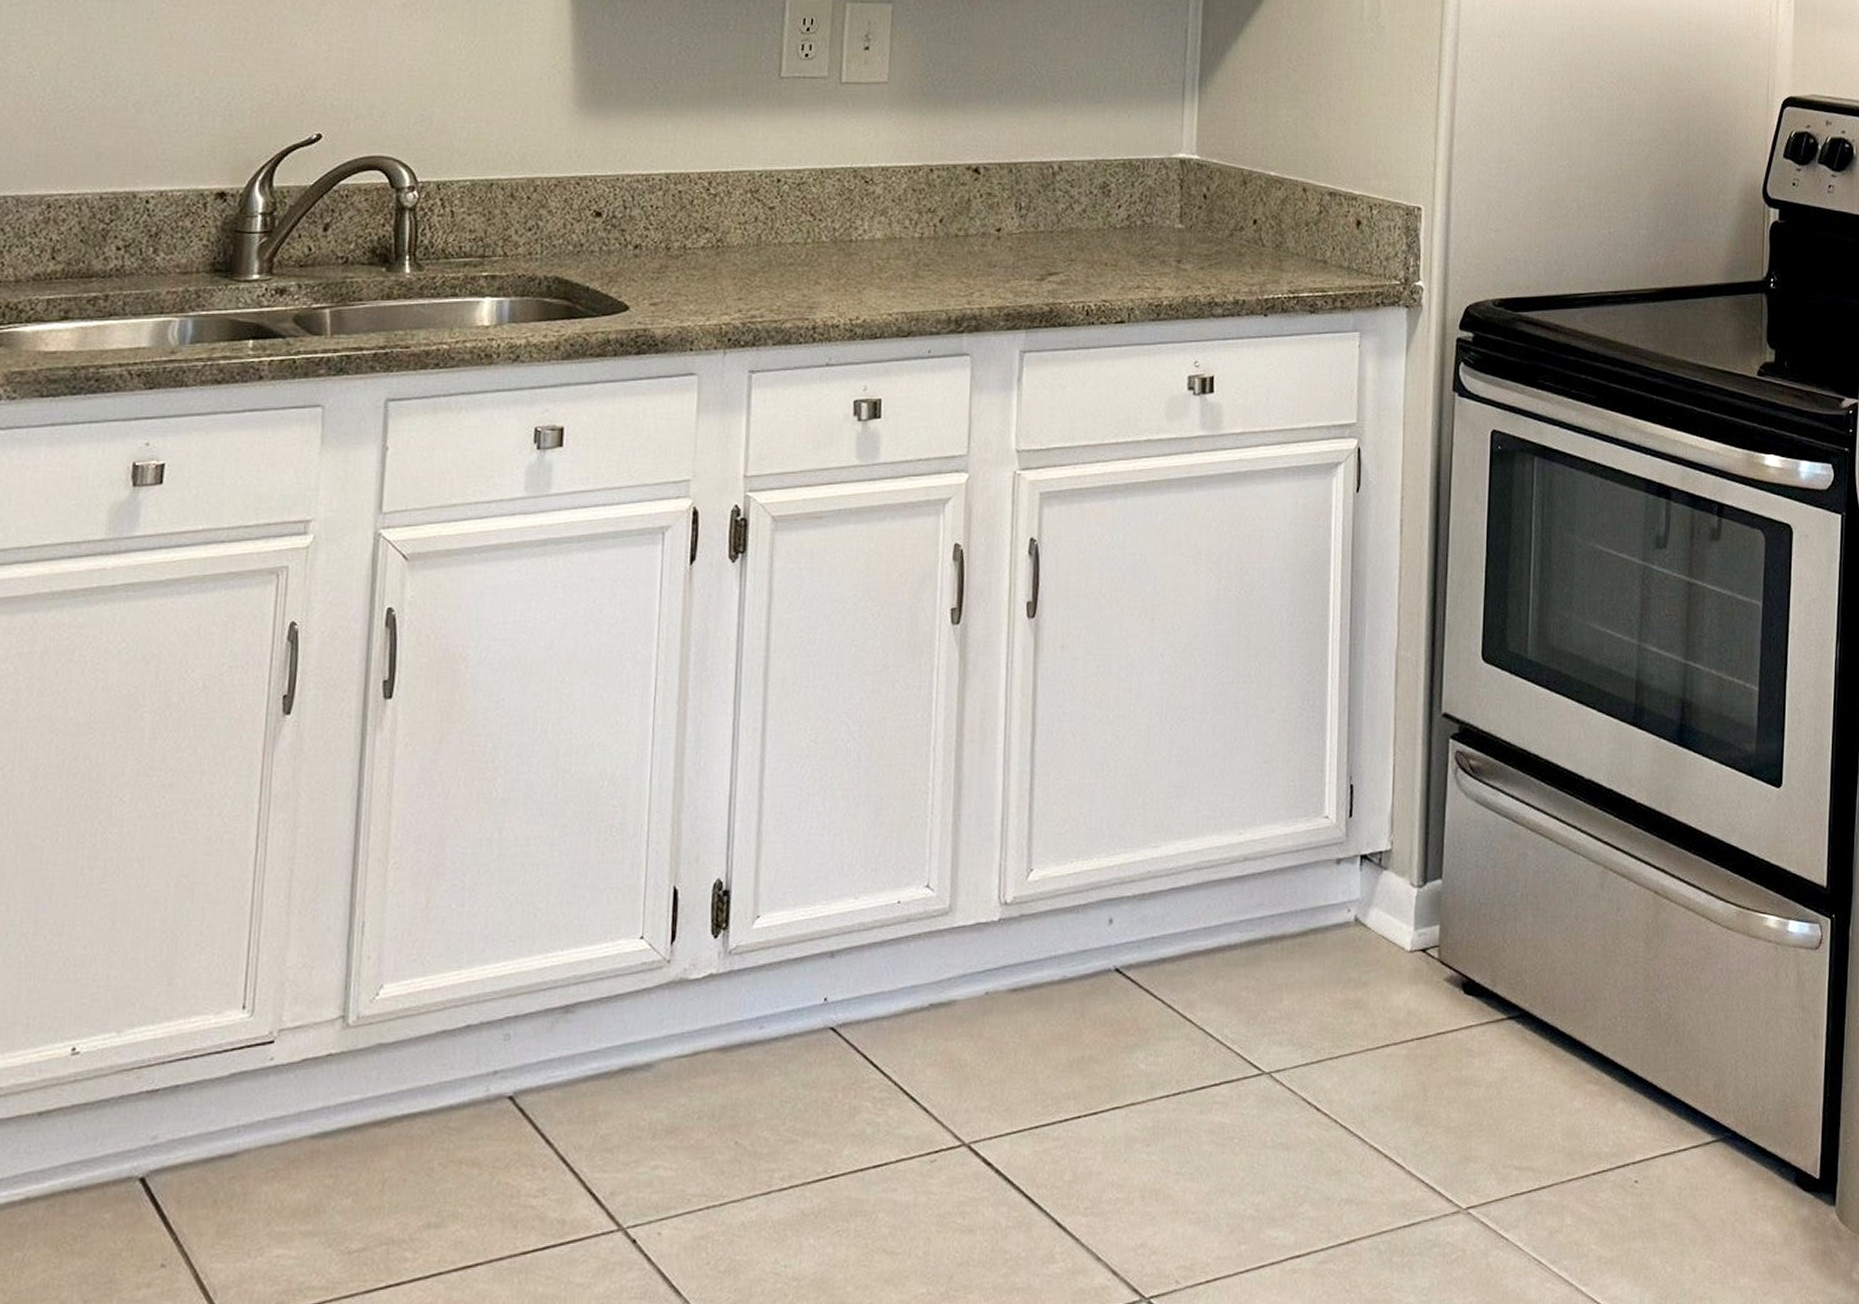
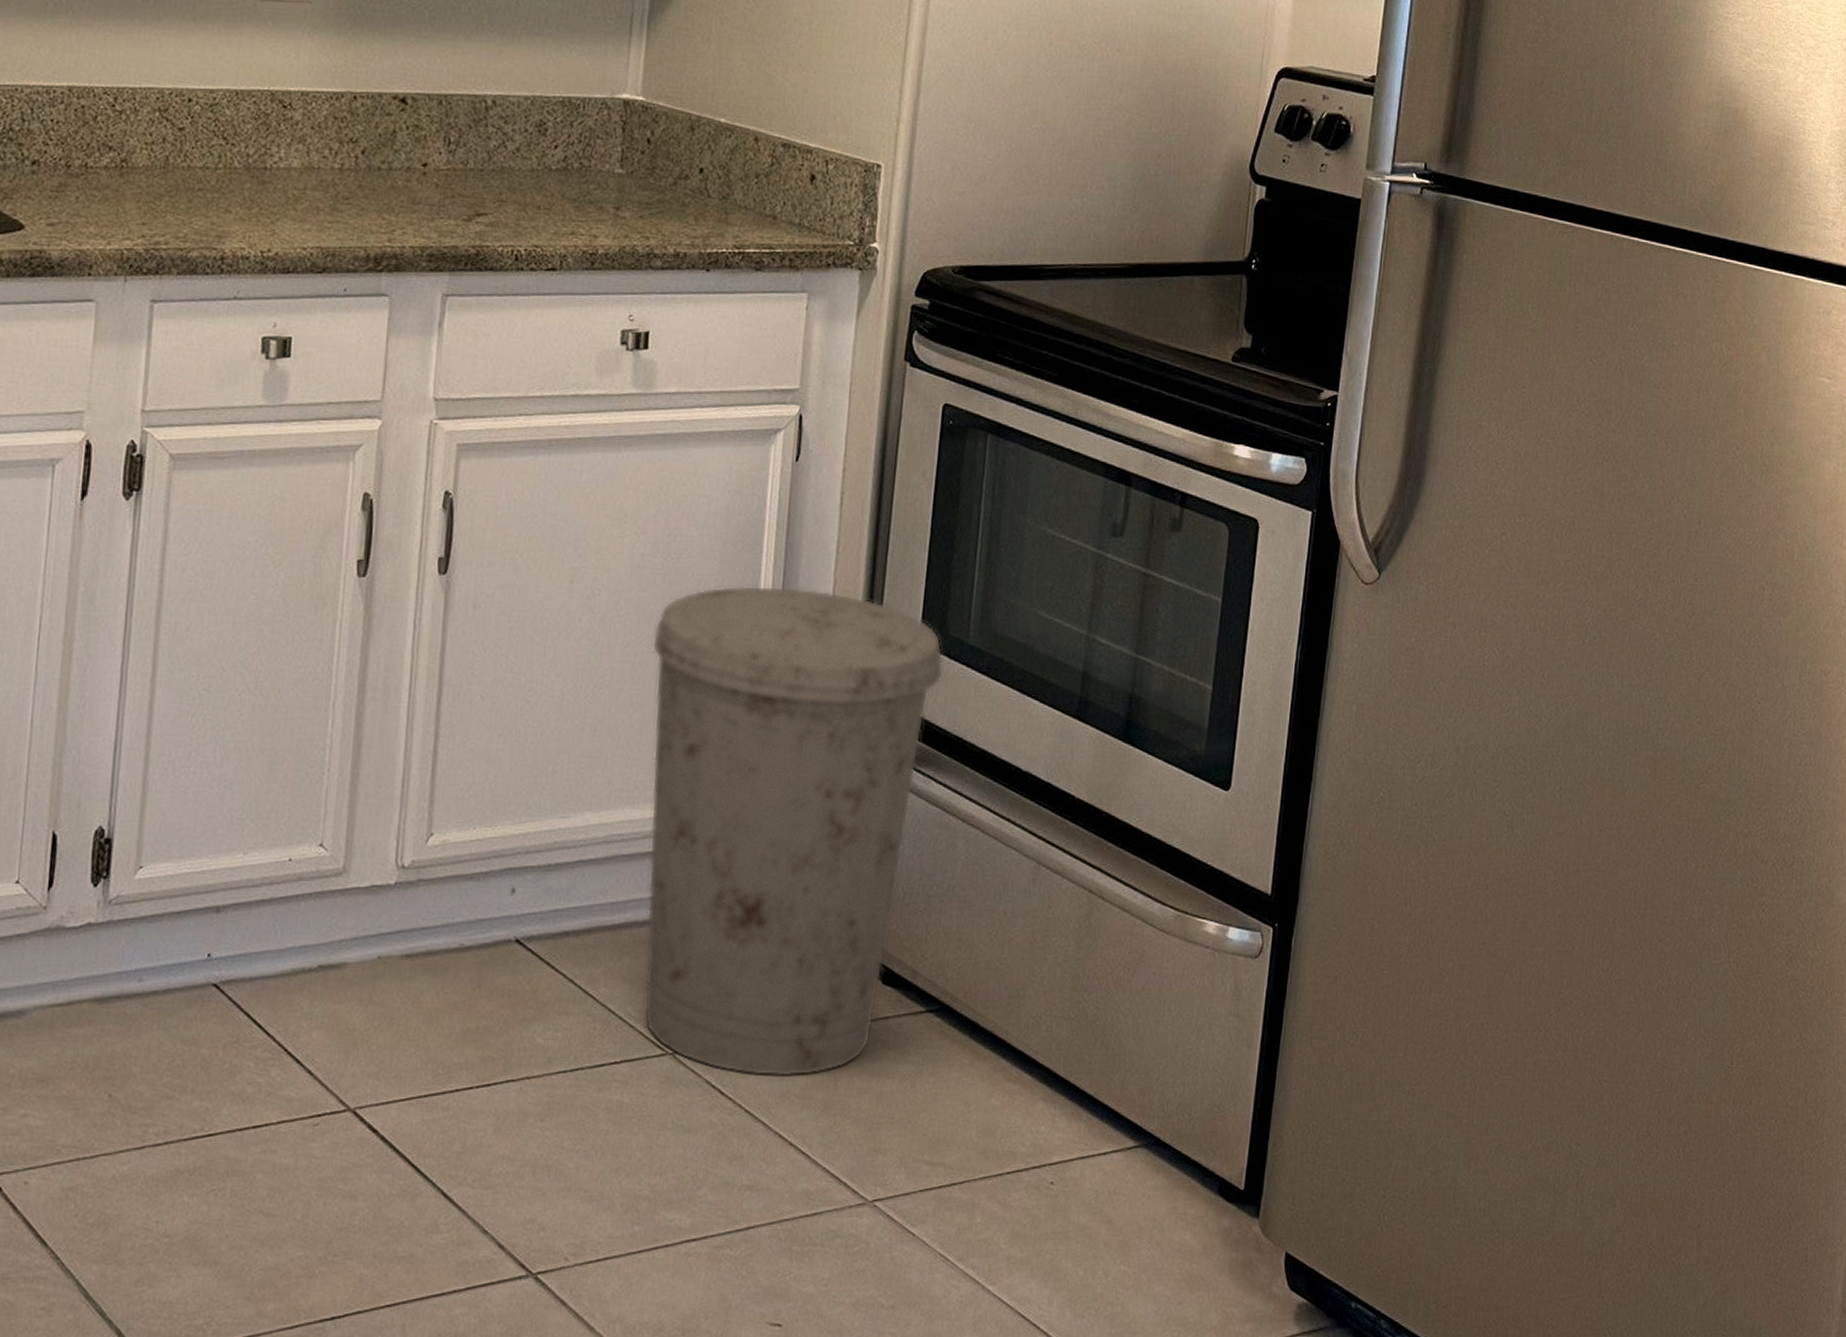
trash can: none [1230,612,1505,1091] -> present [643,585,944,1077]

